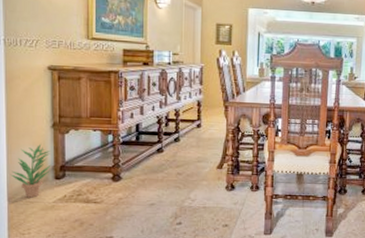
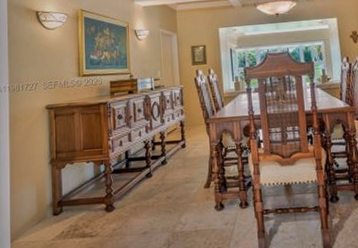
potted plant: present [11,144,51,198] -> none [13,181,50,238]

